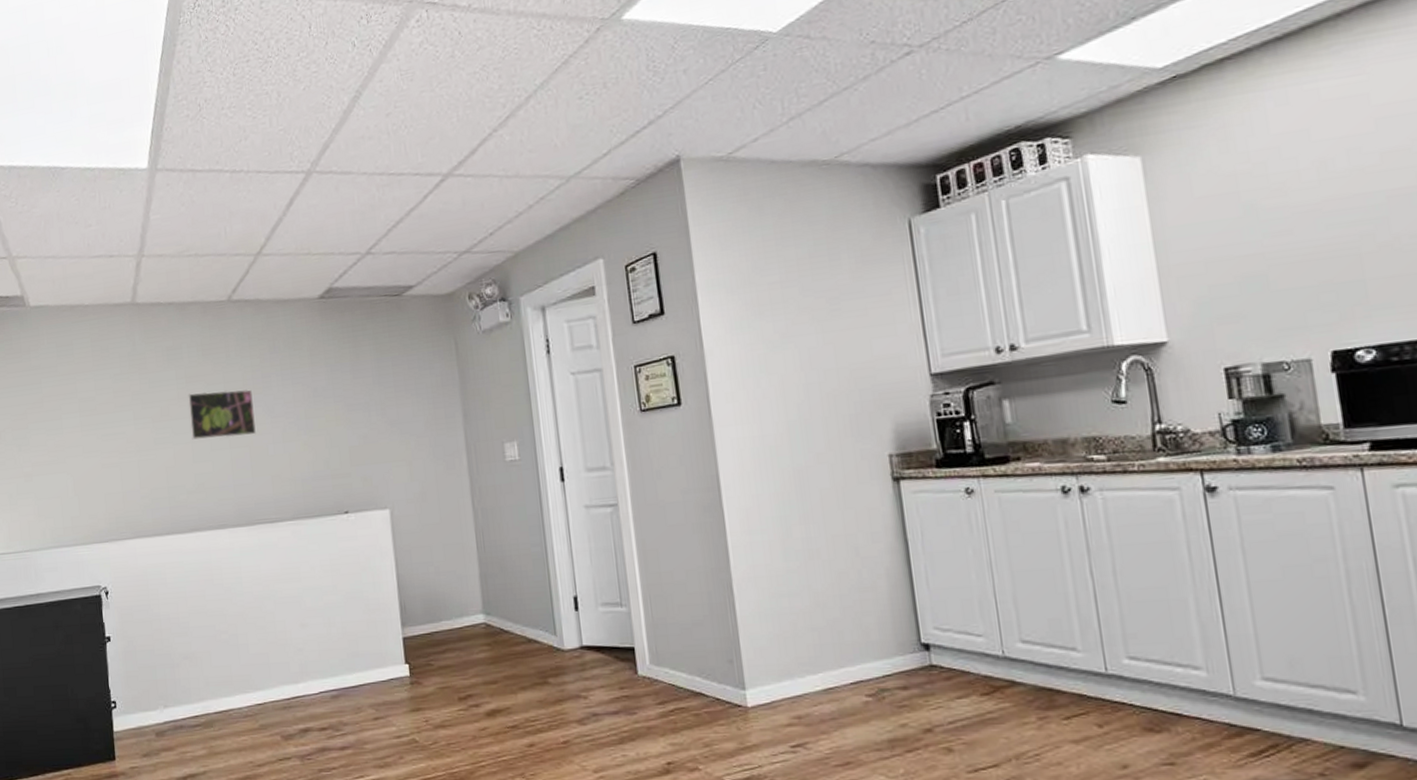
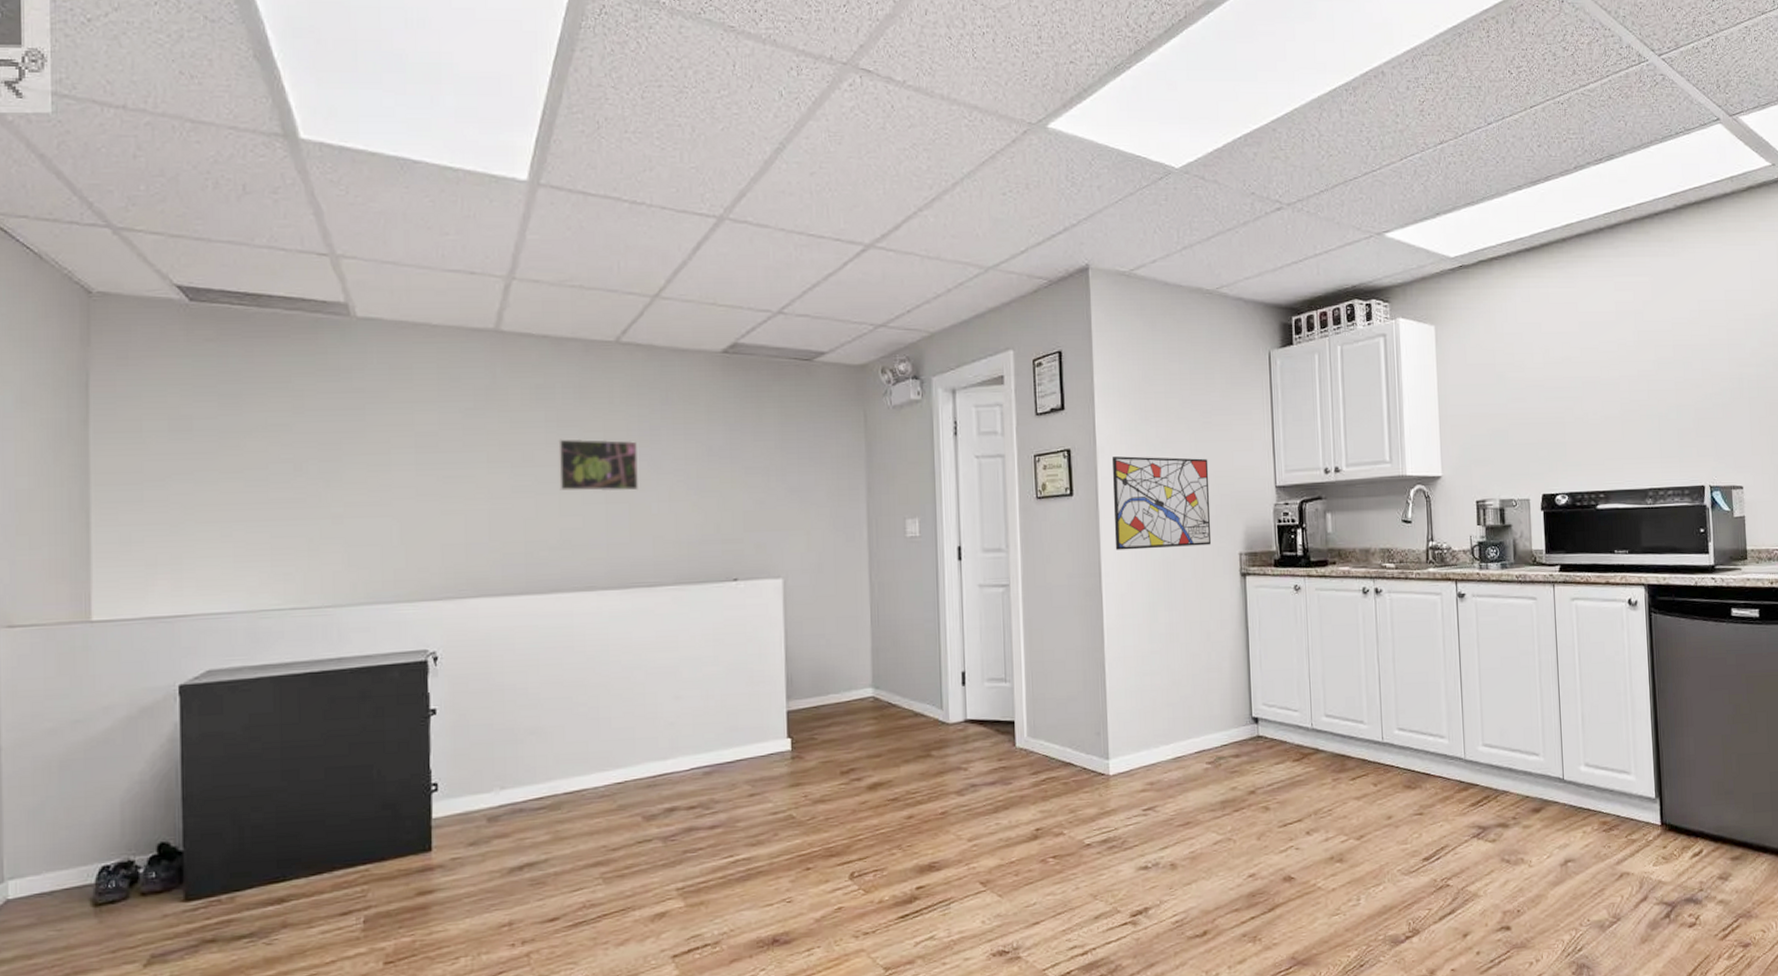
wall art: none [724,351,853,461] -> present [1112,456,1212,550]

